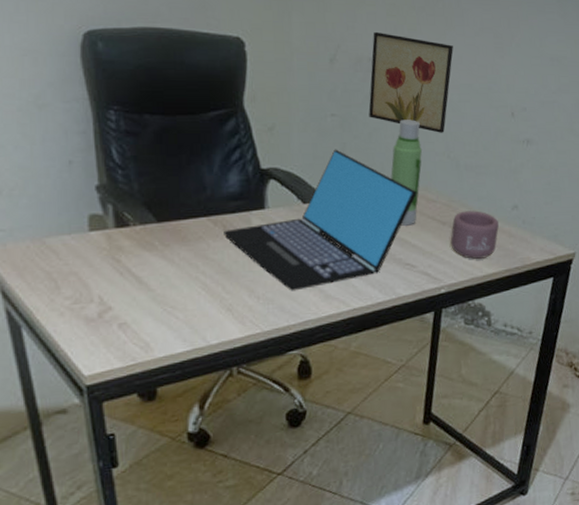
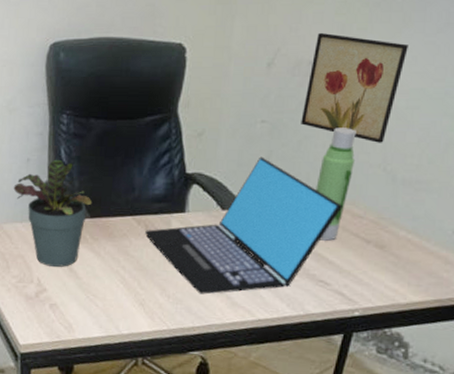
potted plant: none [54,160,156,281] -> present [13,159,91,267]
mug: present [450,210,499,259] -> none [373,230,434,284]

